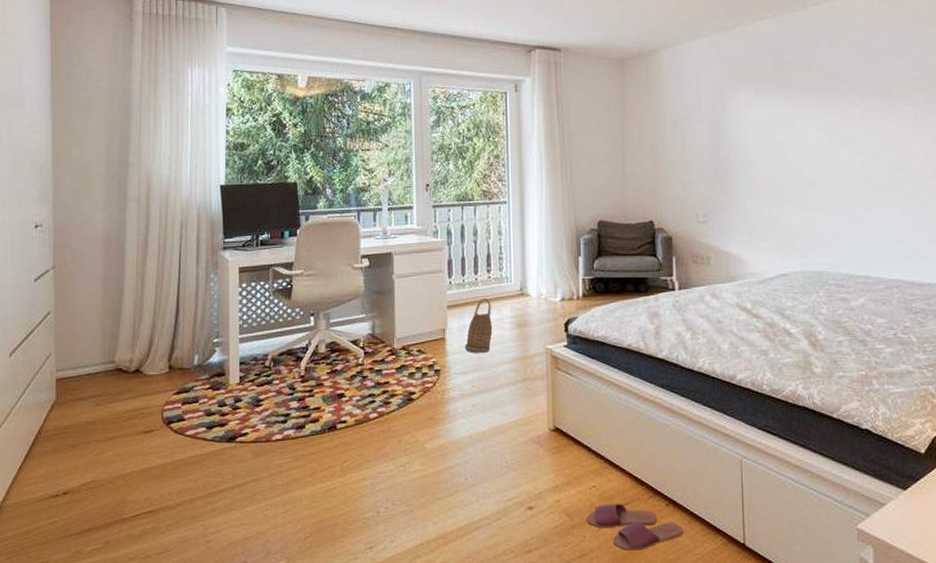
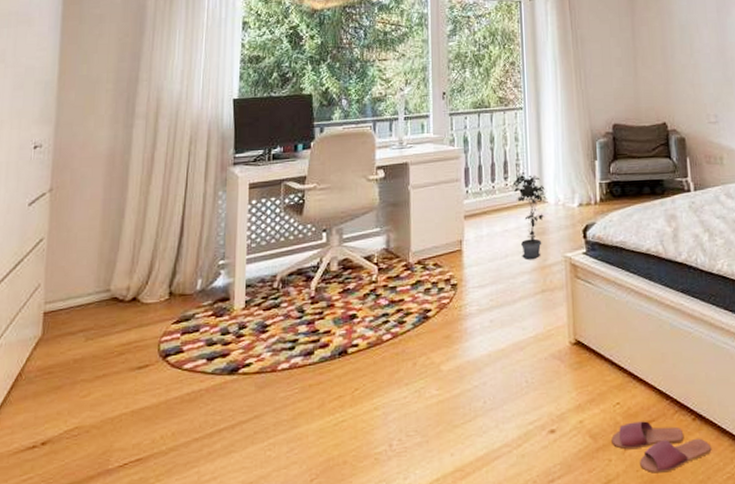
basket: present [465,298,493,354] -> none [483,207,511,266]
potted plant: none [495,266,530,351] -> present [513,172,548,261]

